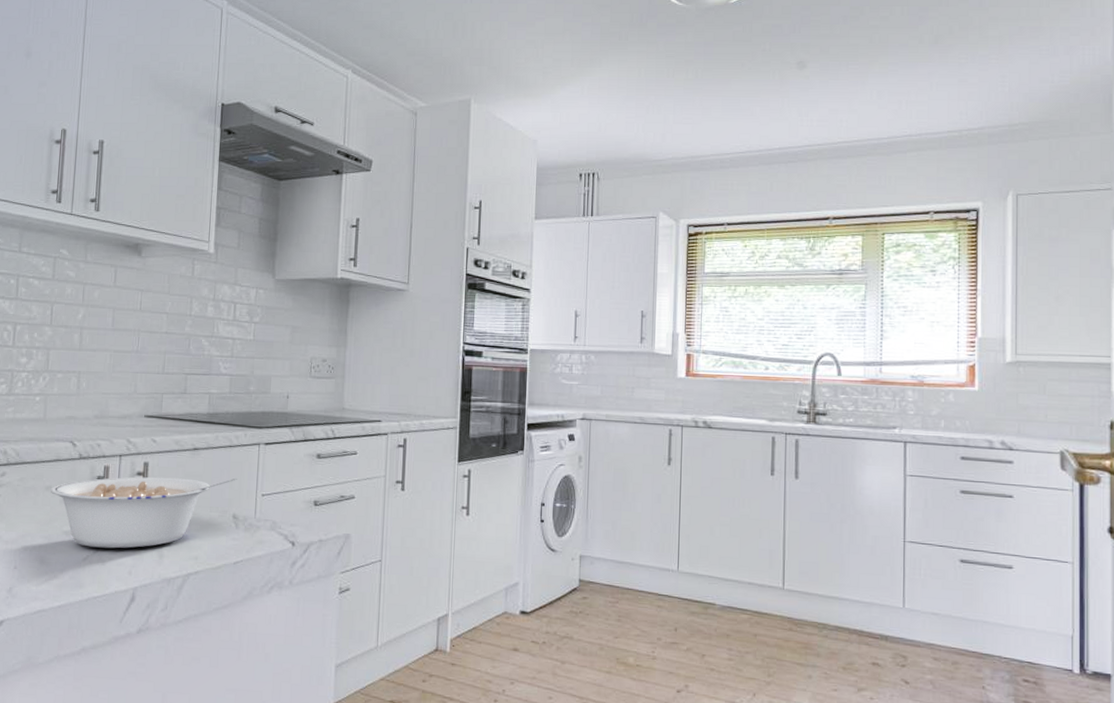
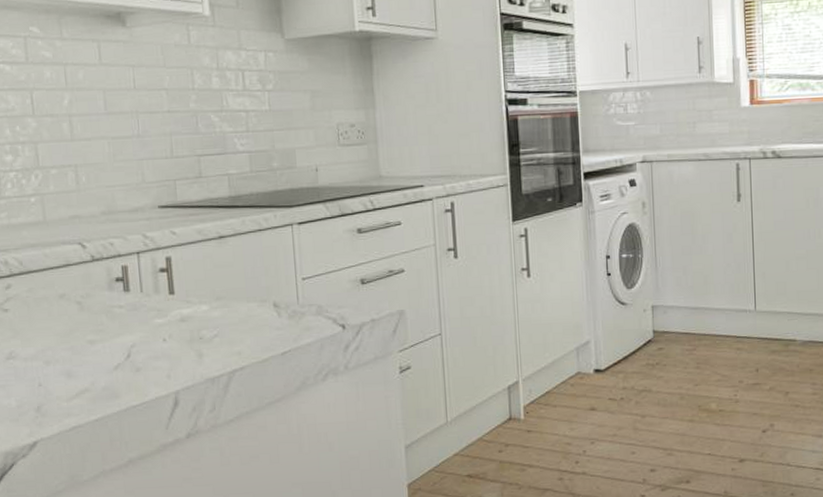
legume: present [50,477,237,549] -> none [65,264,273,355]

